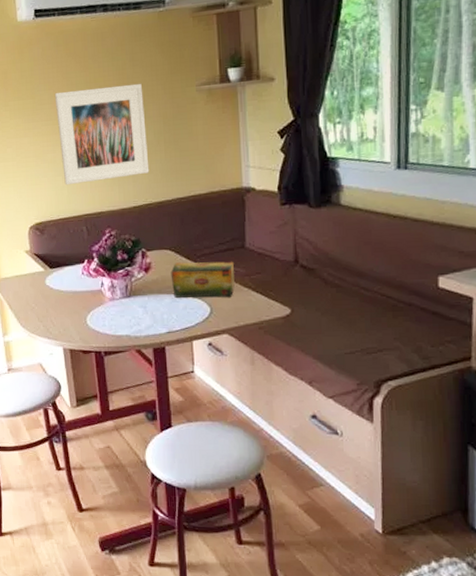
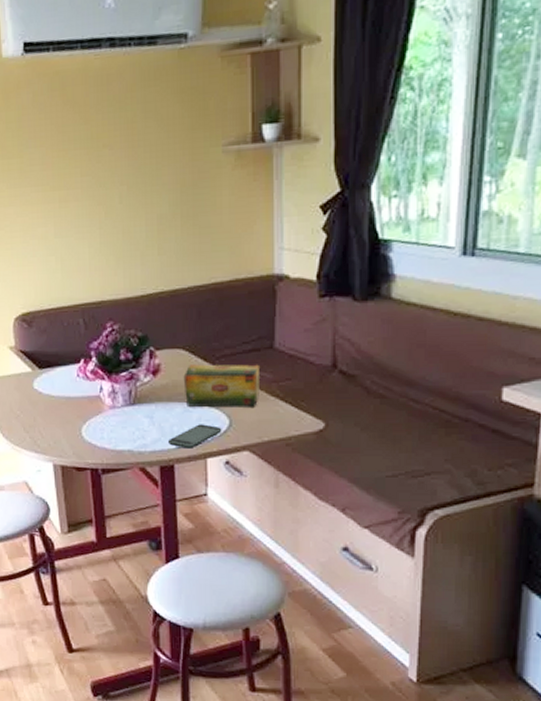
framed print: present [54,83,150,186] -> none [47,140,162,268]
smartphone: none [159,312,205,333] -> present [167,424,222,449]

